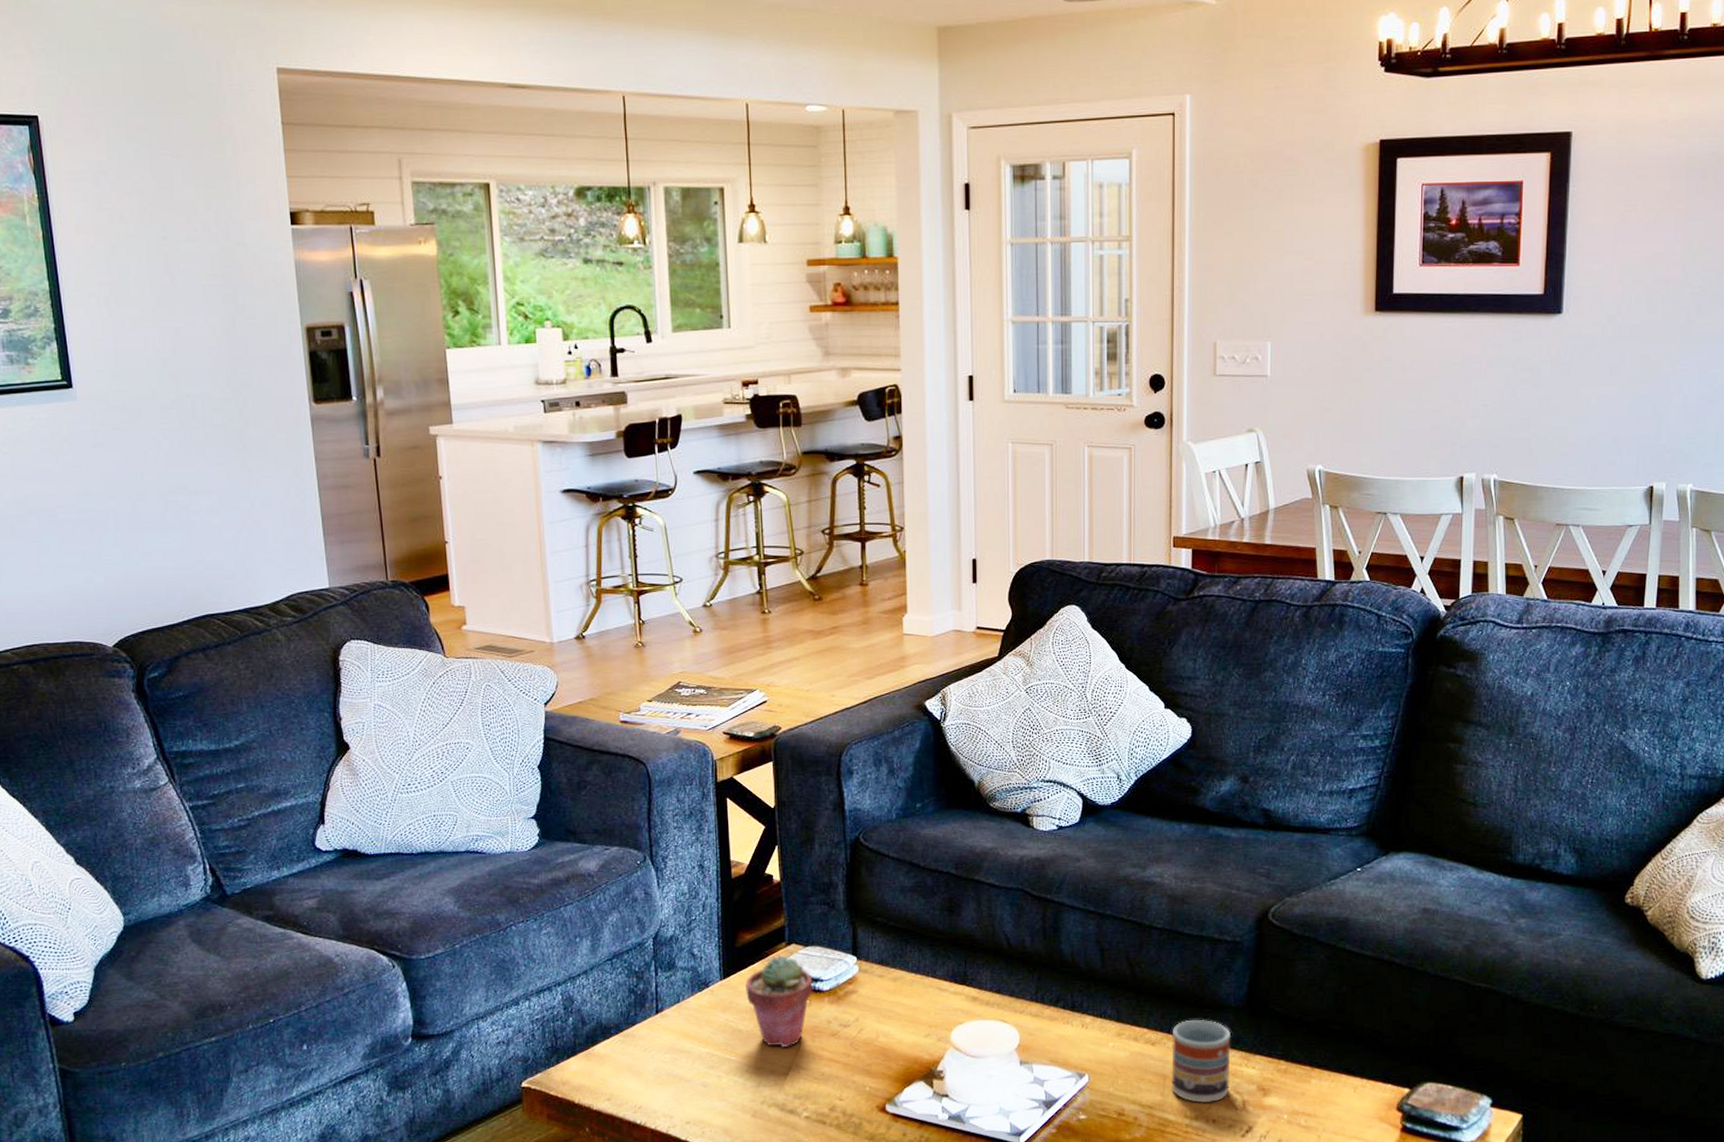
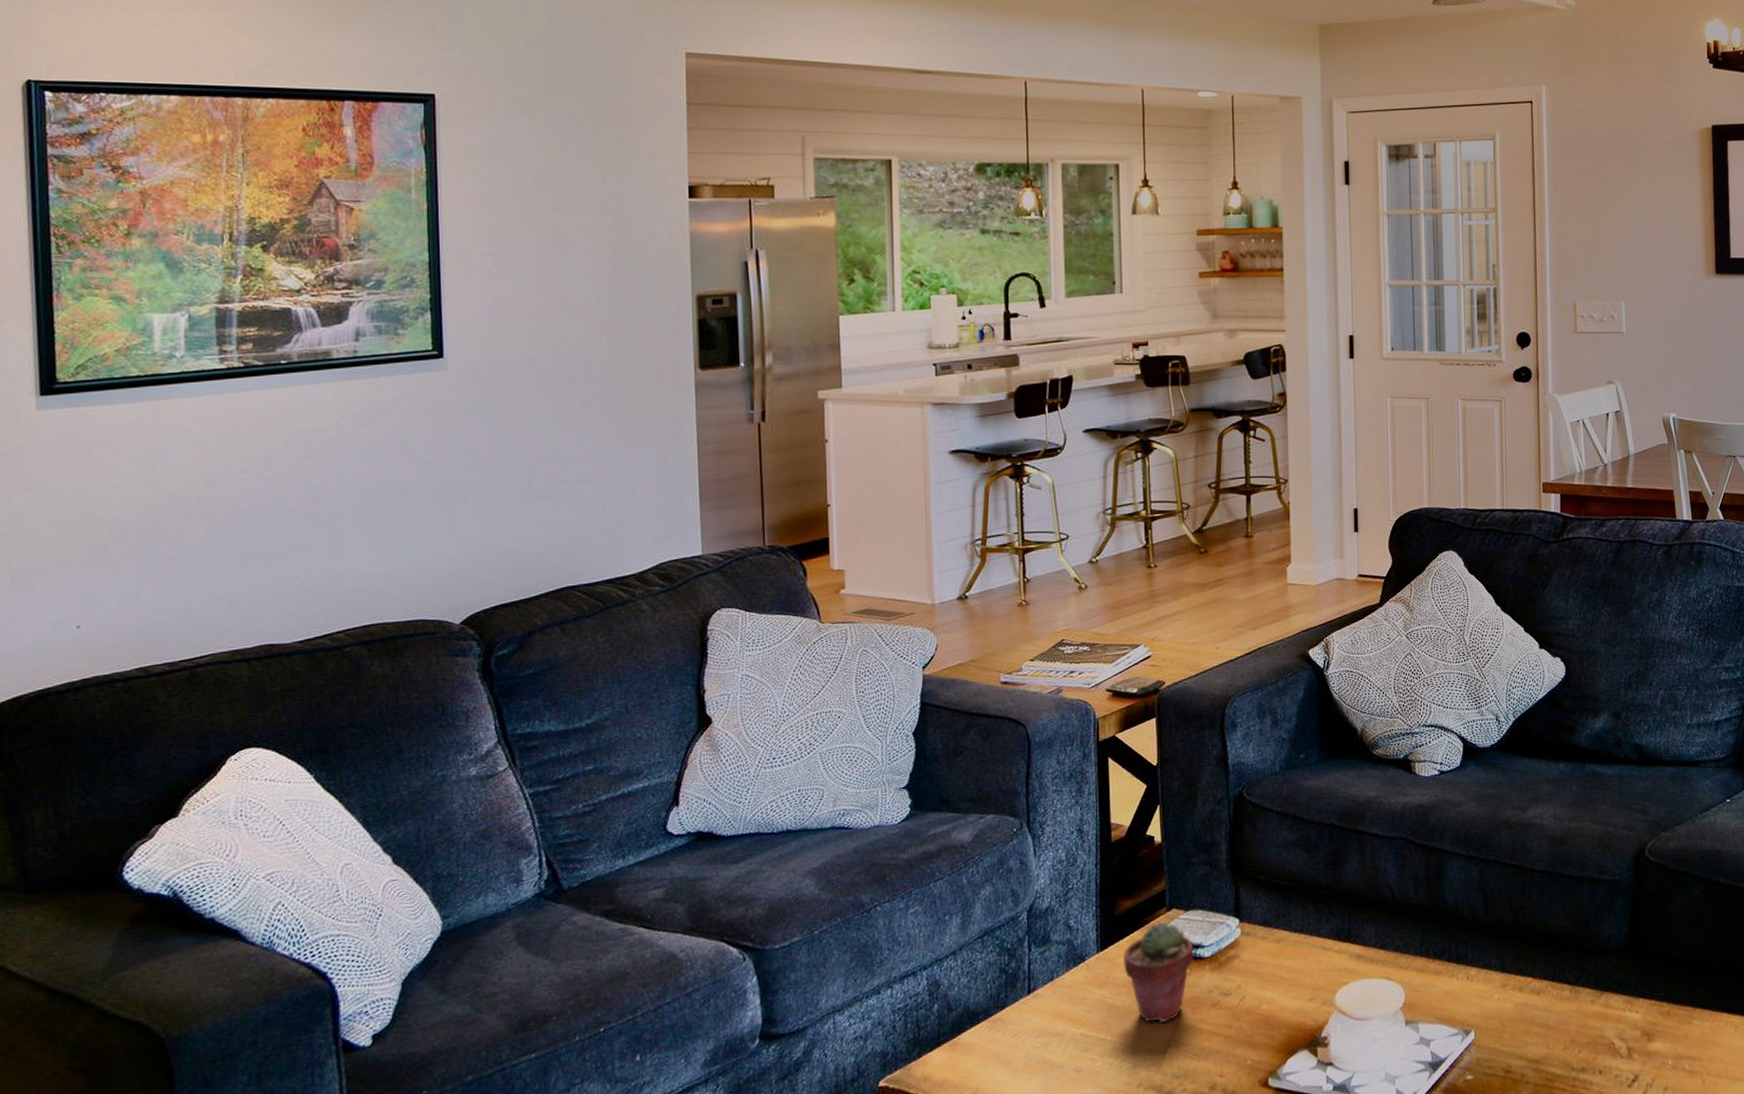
cup: present [1172,1020,1232,1103] -> none [1556,964,1615,1053]

